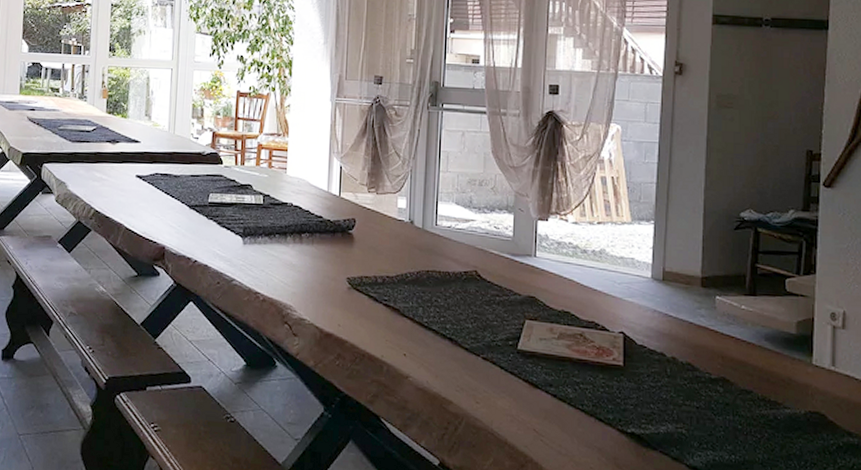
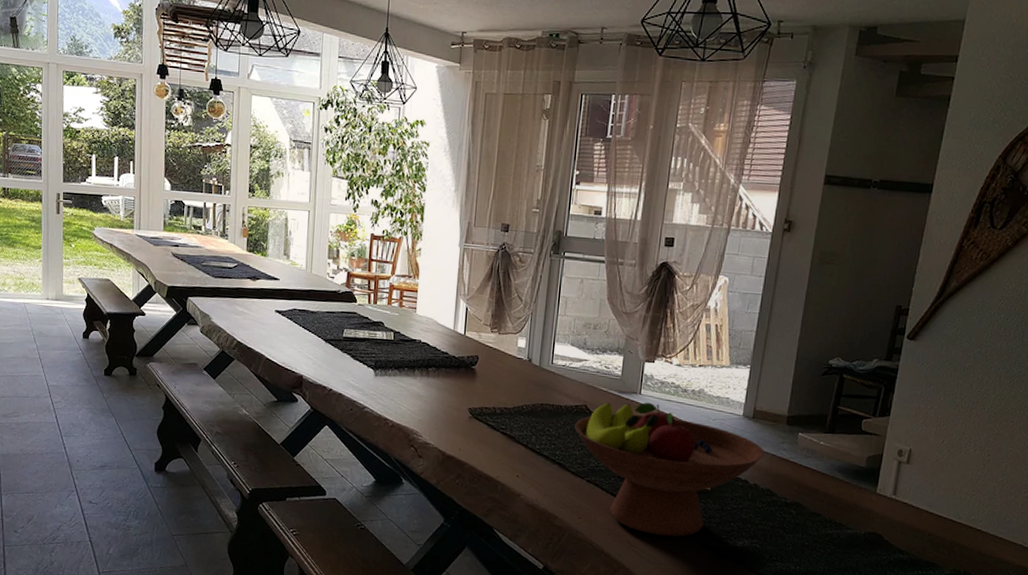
fruit bowl: none [465,265,680,423] -> present [574,402,765,537]

